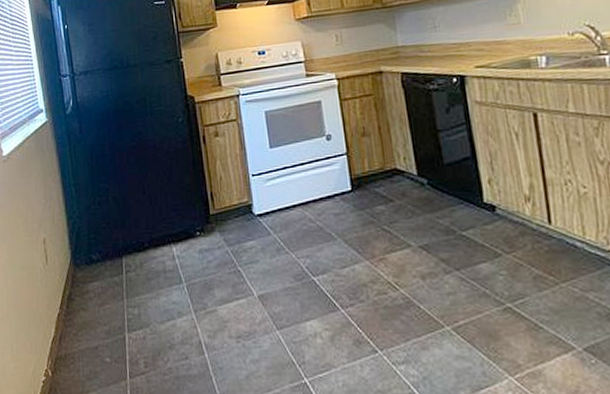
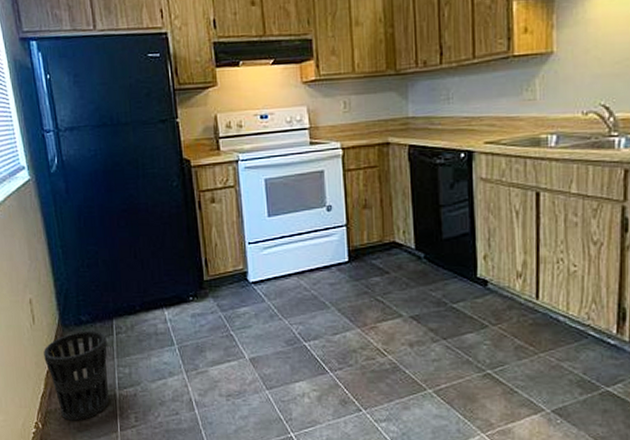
wastebasket: none [55,269,119,368] -> present [44,330,110,421]

